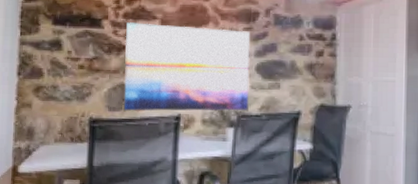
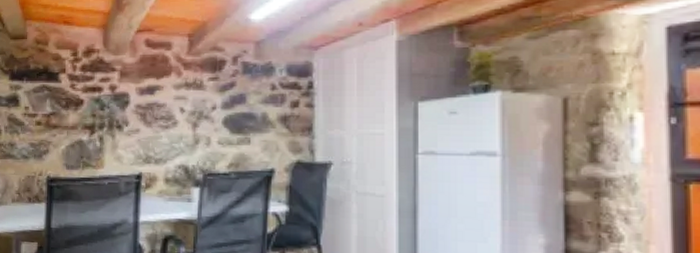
wall art: present [123,22,251,112] -> none [82,75,217,170]

